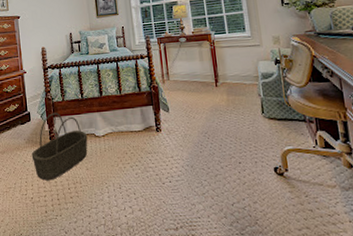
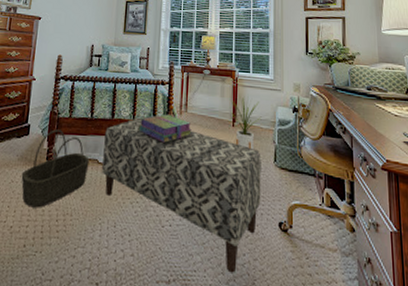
bench: none [96,91,254,216] -> present [102,117,261,273]
stack of books: none [125,84,177,111] -> present [137,114,192,143]
house plant: none [210,56,244,106] -> present [227,96,262,150]

